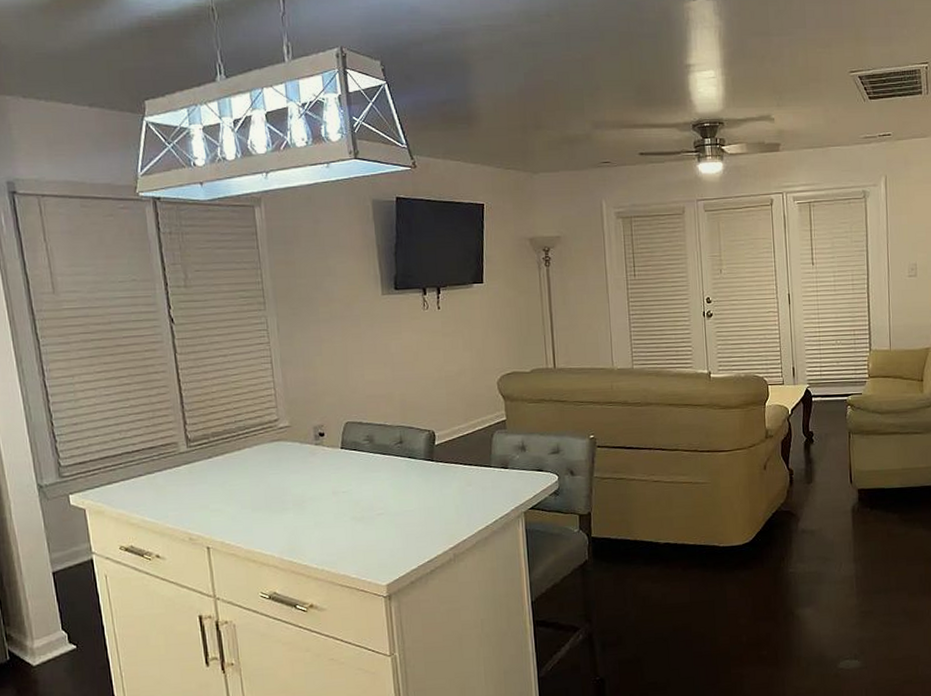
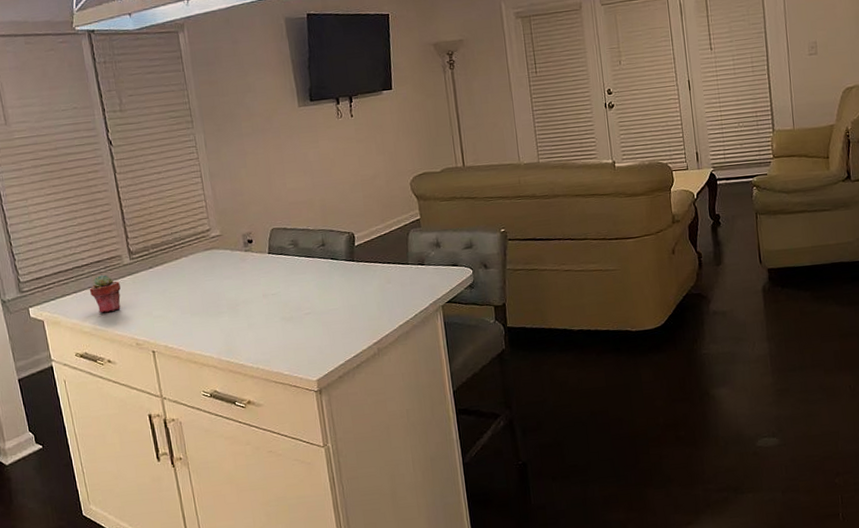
potted succulent: none [139,462,175,504] -> present [89,275,121,314]

